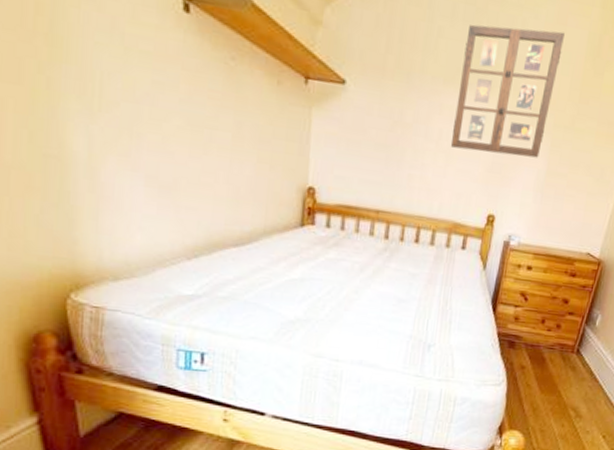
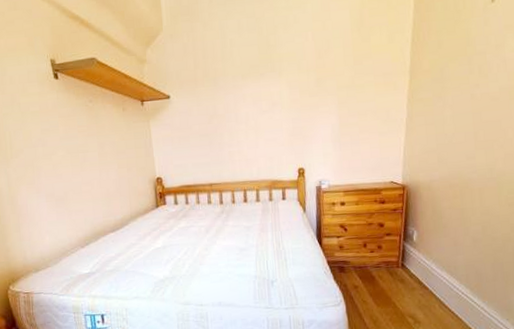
picture frame: present [450,24,565,158] -> none [253,16,331,124]

